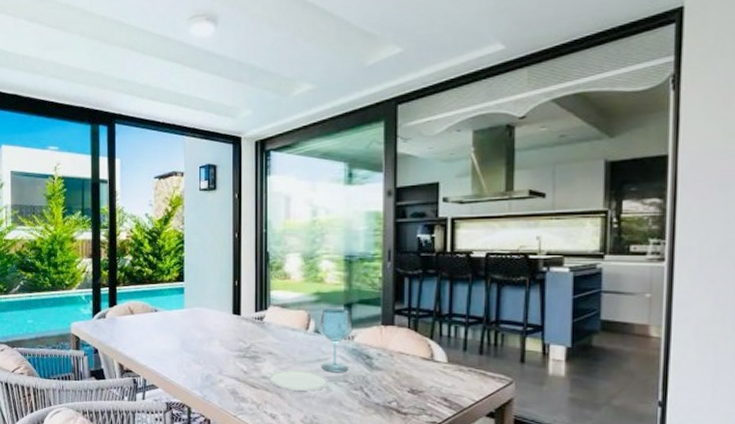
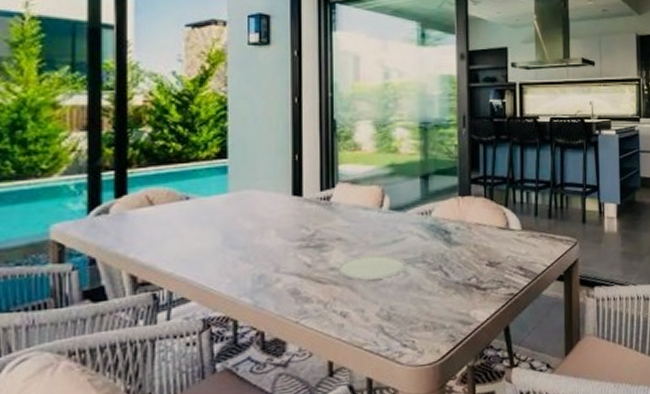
wine glass: present [319,308,353,373] -> none [394,181,430,254]

